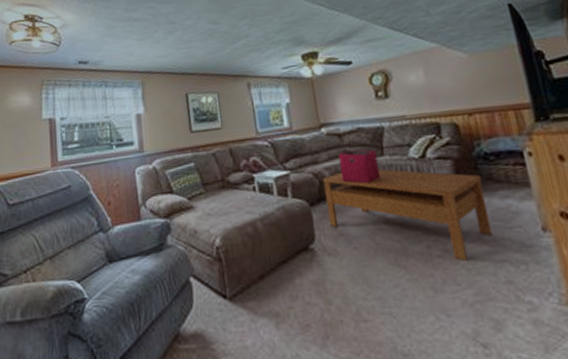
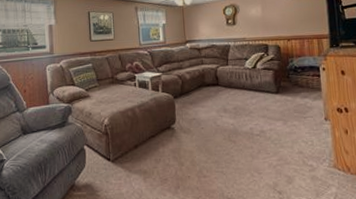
coffee table: present [322,169,493,261] -> none [184,75,294,138]
storage bin: present [337,149,381,184] -> none [196,60,225,85]

